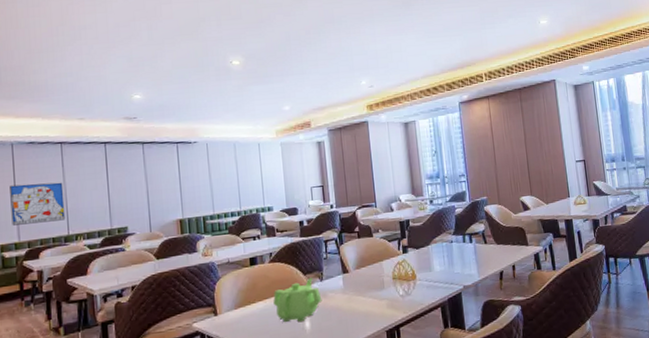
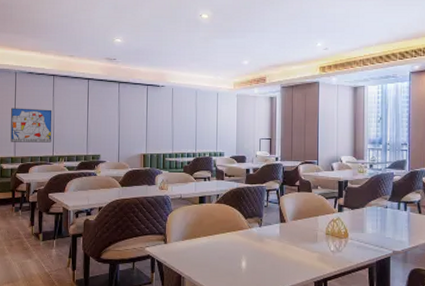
teapot: present [273,278,322,323] -> none [216,222,259,261]

